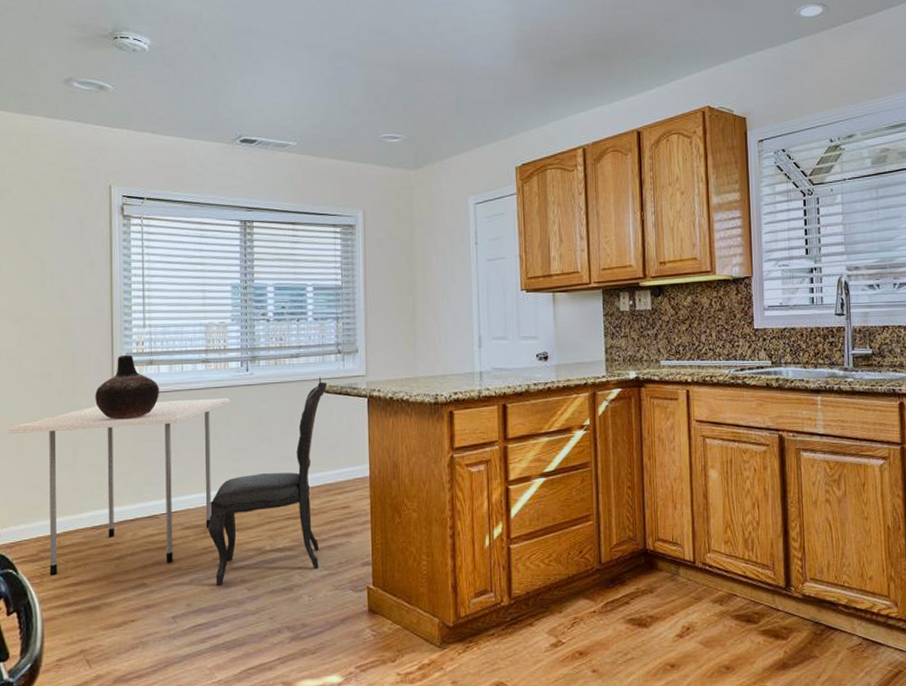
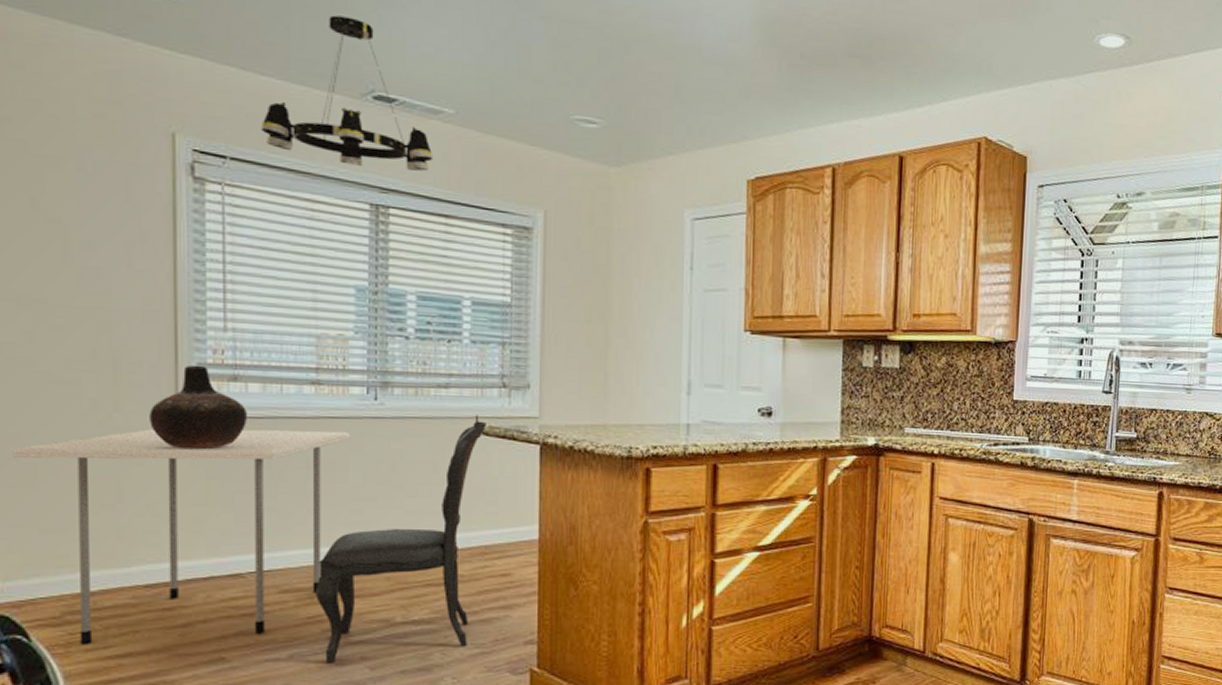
chandelier: none [166,85,283,193] -> present [261,15,434,171]

